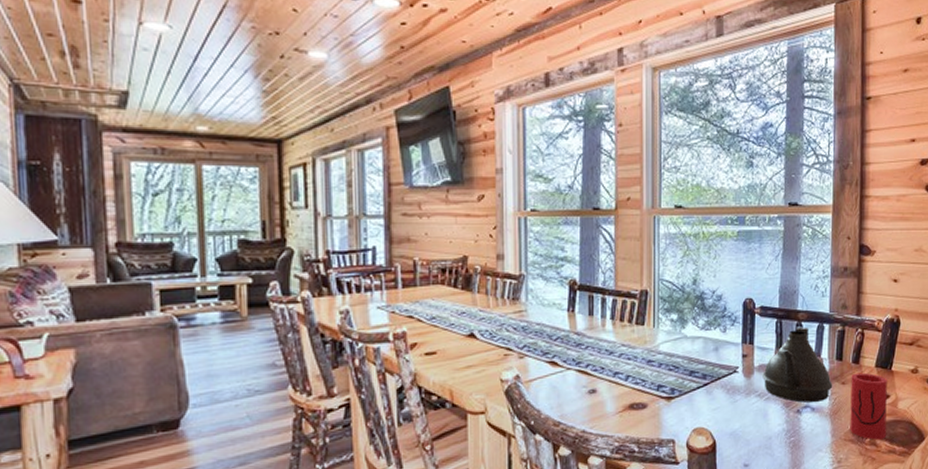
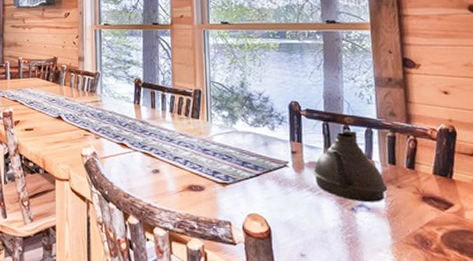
cup: present [850,372,887,440] -> none [407,178,455,248]

